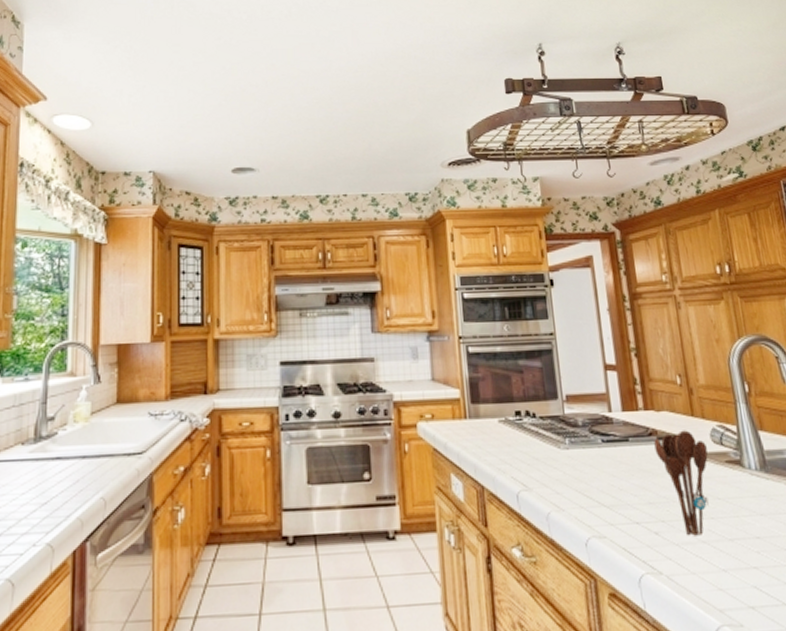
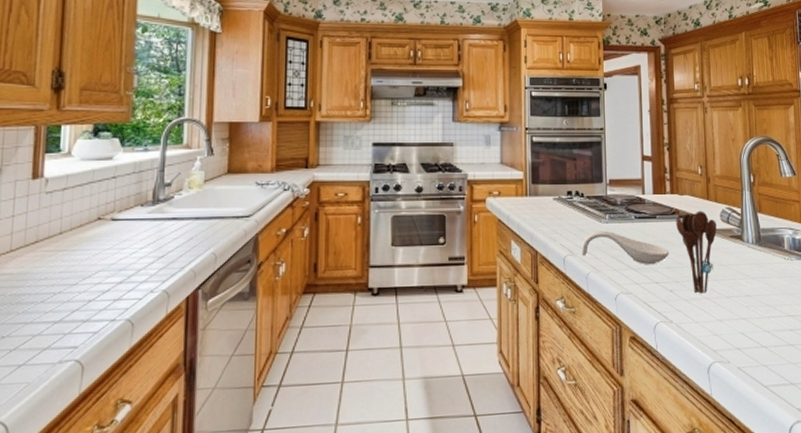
spoon rest: none [538,458,649,501] -> present [581,230,669,265]

